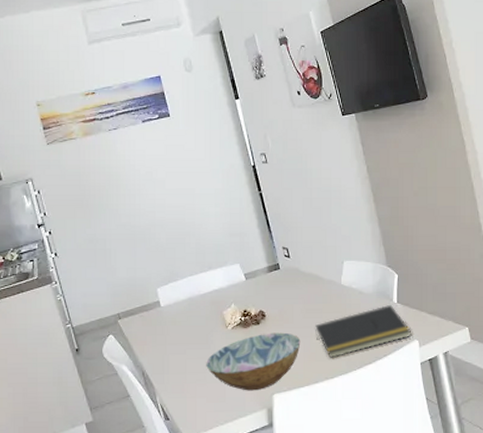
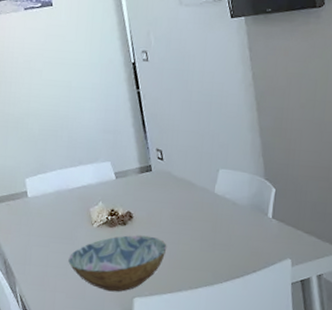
notepad: present [315,305,412,358] -> none [183,219,285,268]

